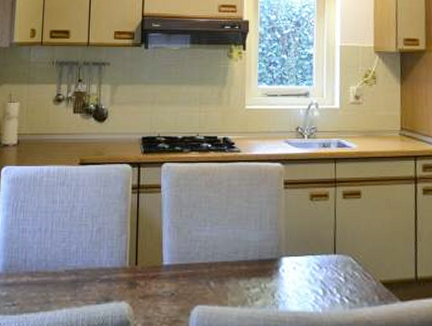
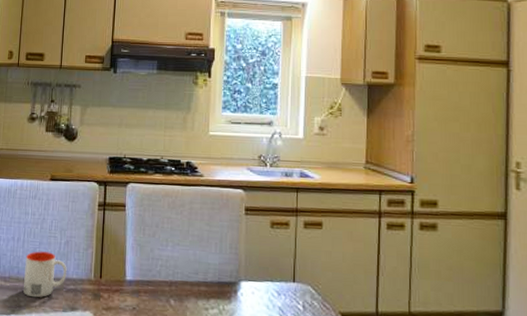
mug: none [53,241,100,292] -> present [23,251,67,298]

